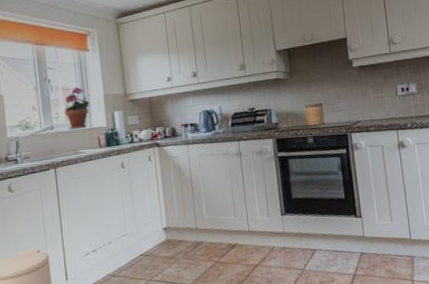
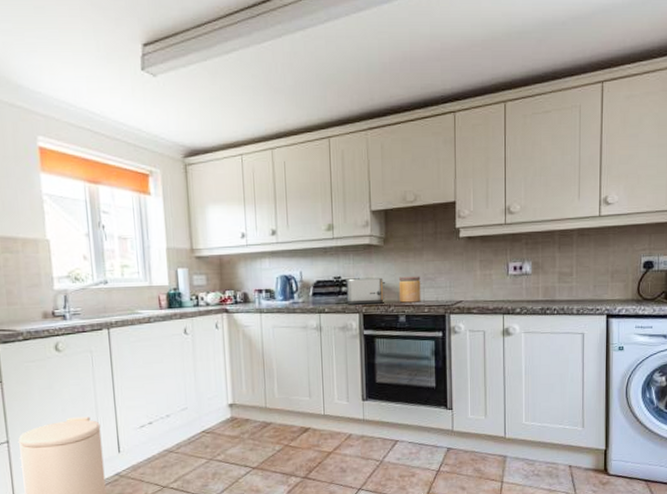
potted plant: present [65,86,90,130] -> none [121,236,150,287]
toaster: none [259,106,294,132] -> present [346,277,386,305]

